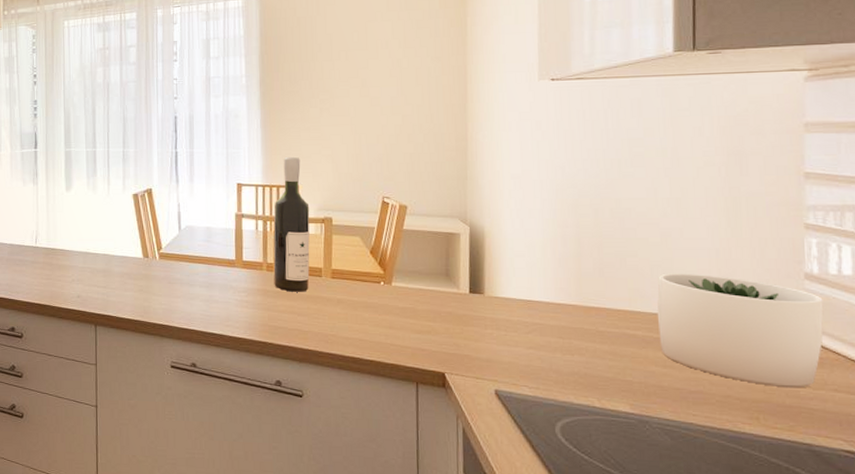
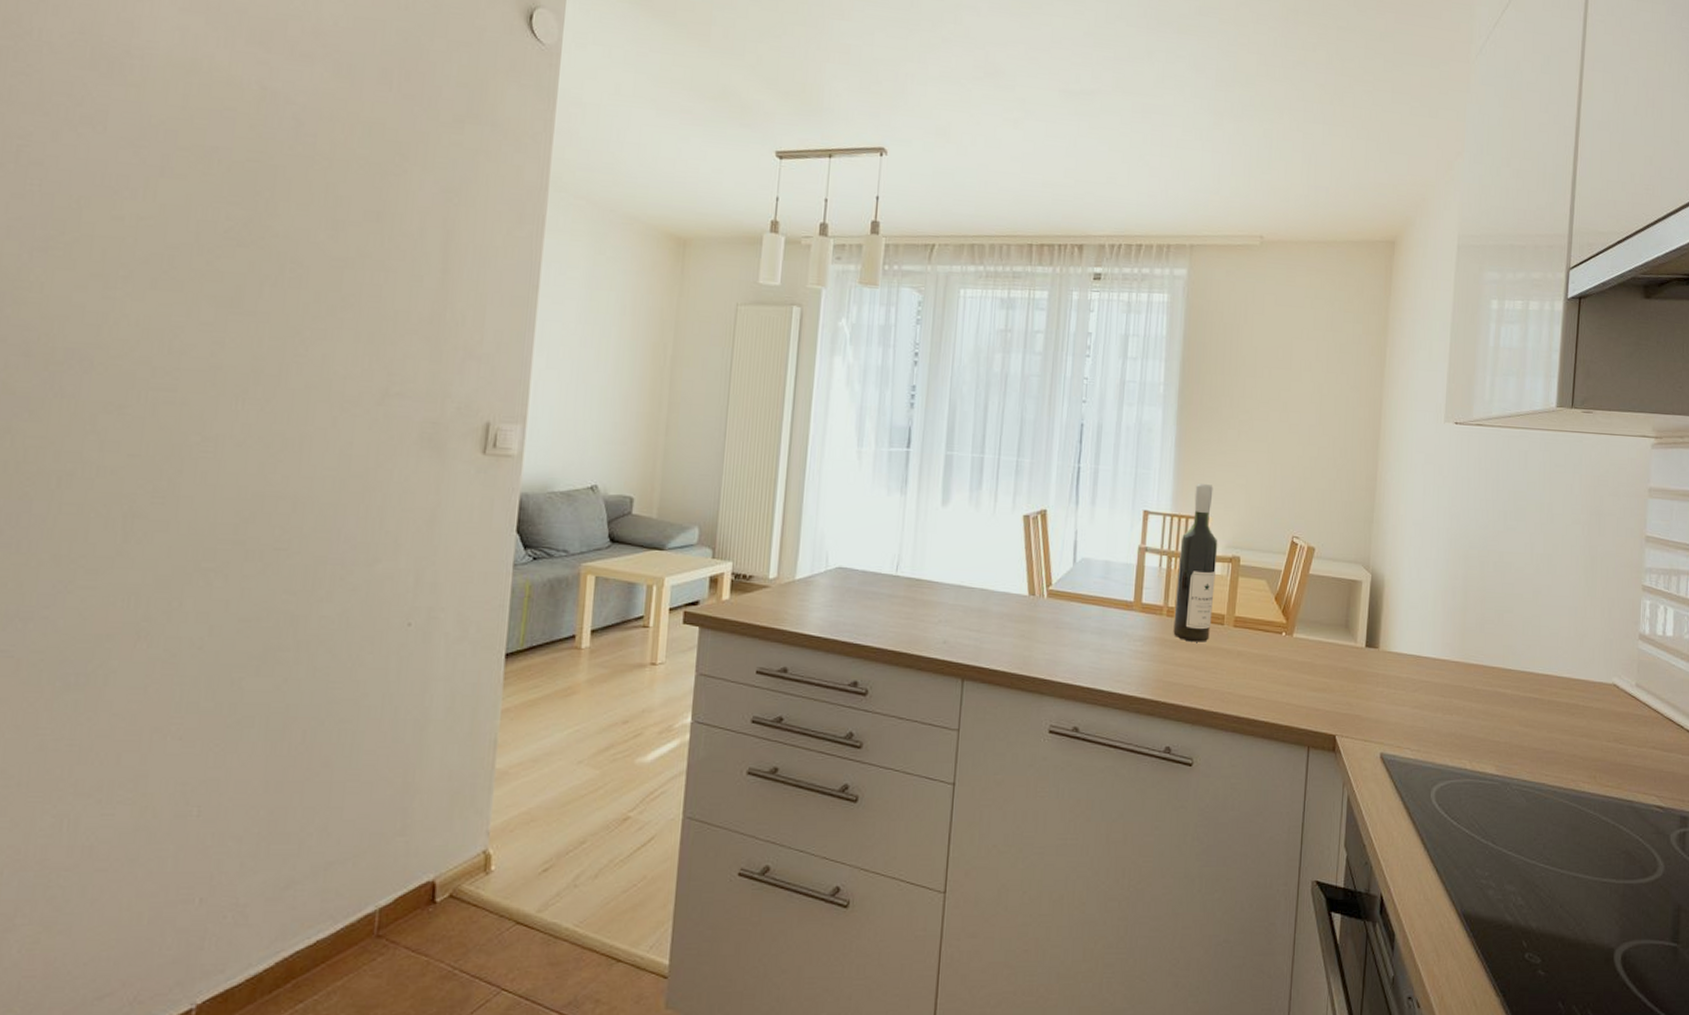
planter: present [657,273,824,388] -> none [1524,630,1651,746]

